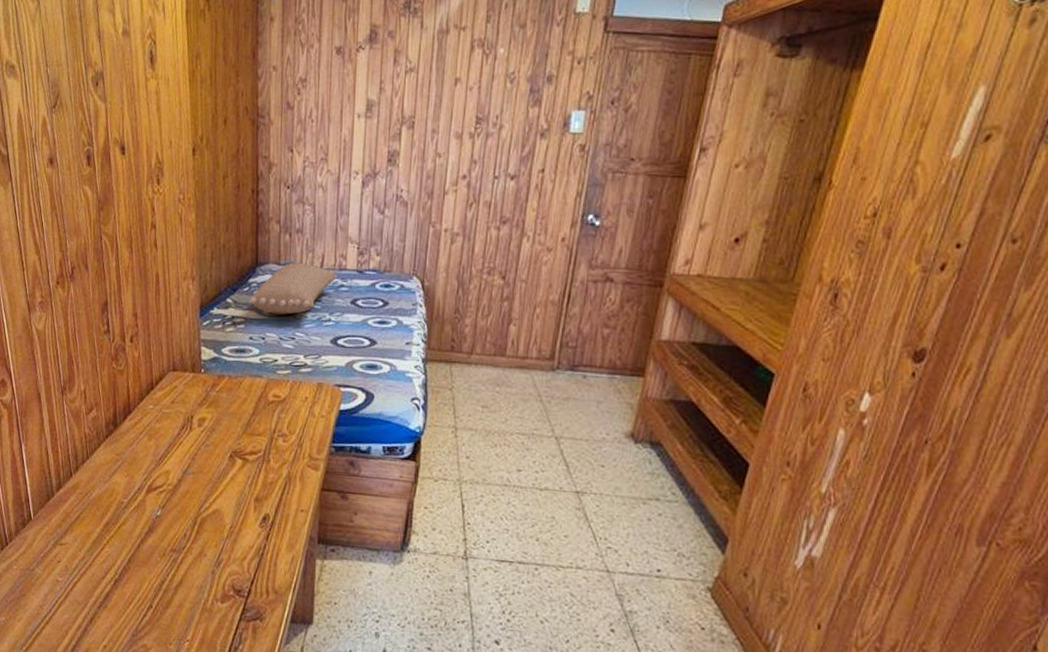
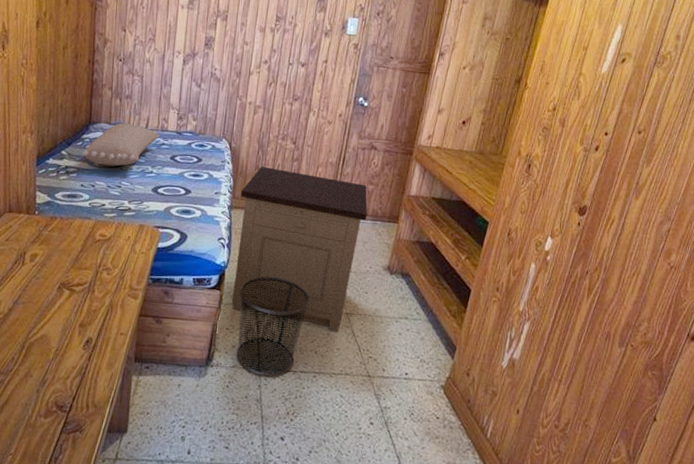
nightstand: none [431,308,602,515] -> present [232,166,368,332]
waste bin: none [438,444,528,568] -> present [236,276,310,377]

